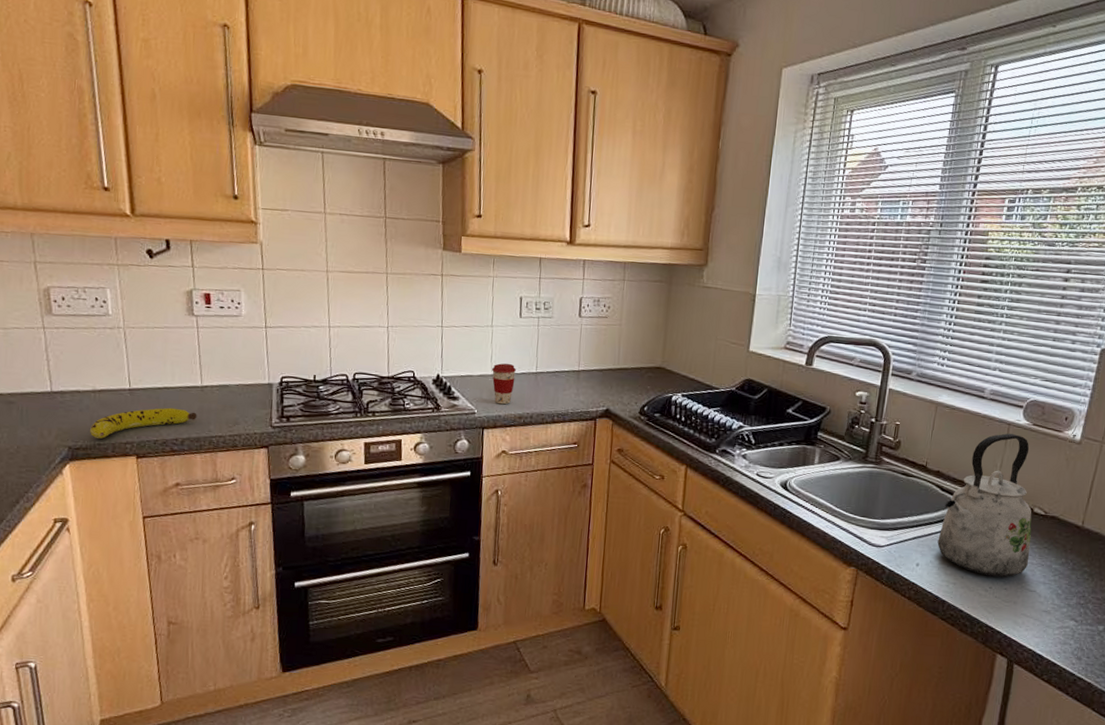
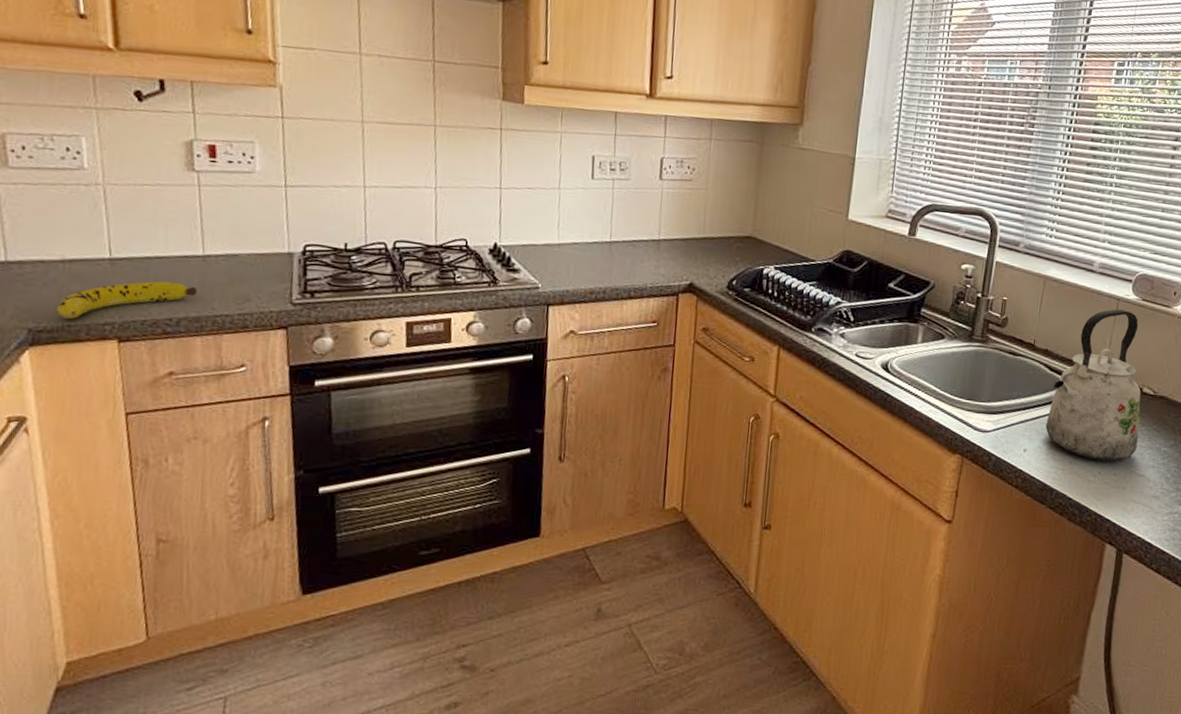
coffee cup: present [492,363,516,405] -> none [559,230,587,278]

